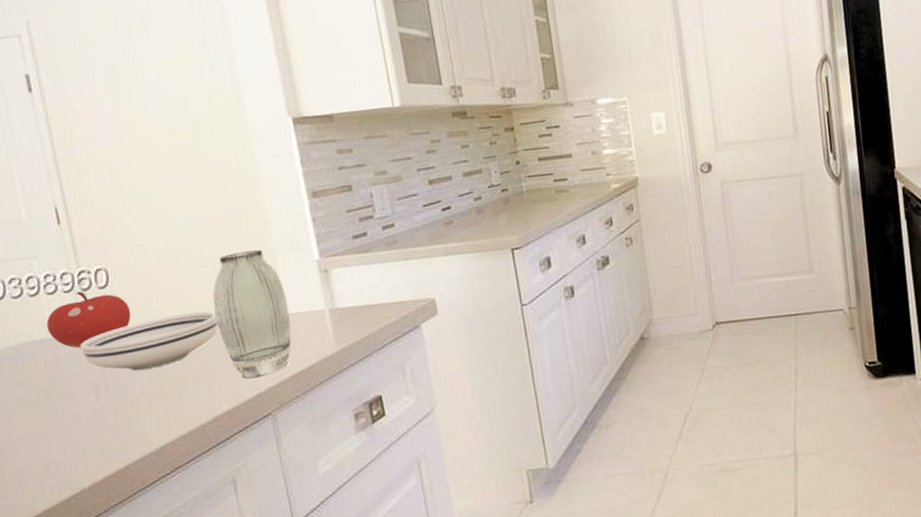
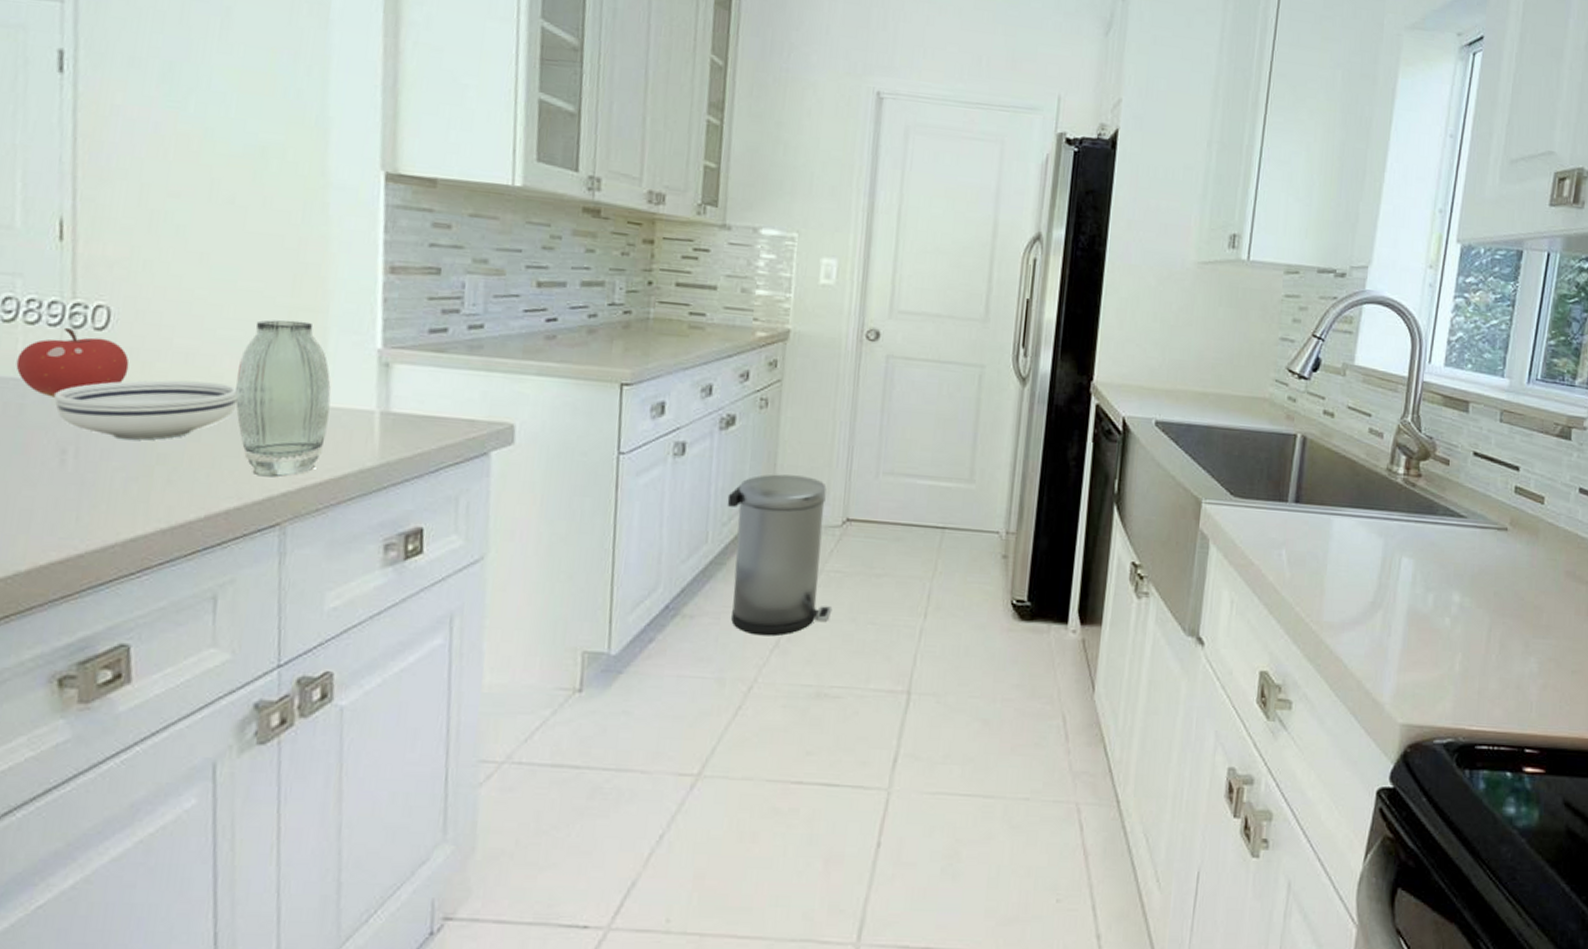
pedal bin: none [615,294,720,431] -> present [727,474,833,636]

